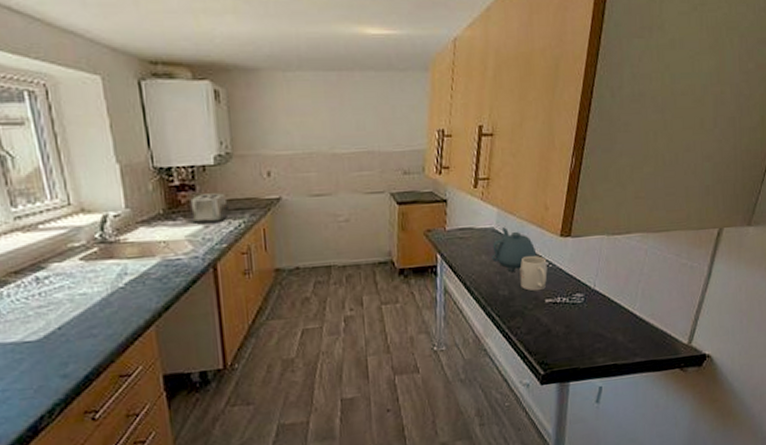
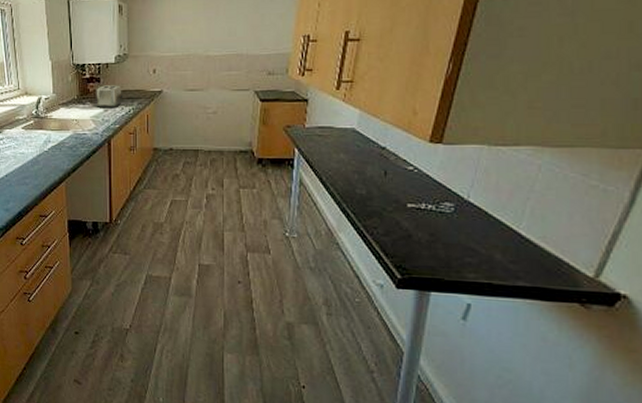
teapot: present [492,227,537,272] -> none [350,129,401,172]
mug: present [519,255,548,292] -> none [380,158,412,195]

